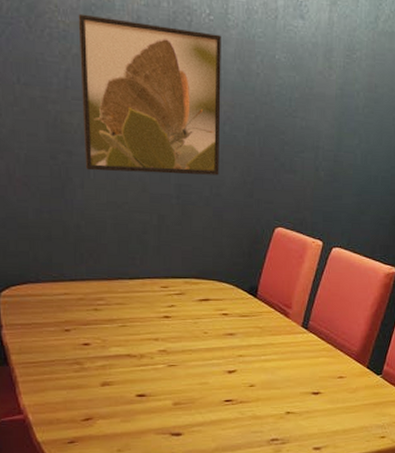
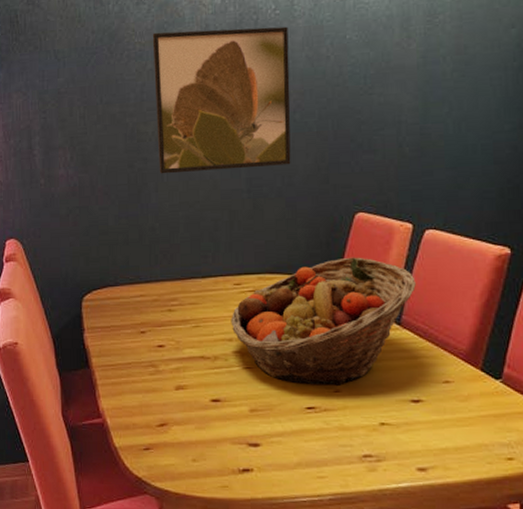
fruit basket: none [157,267,322,381] -> present [231,257,416,386]

